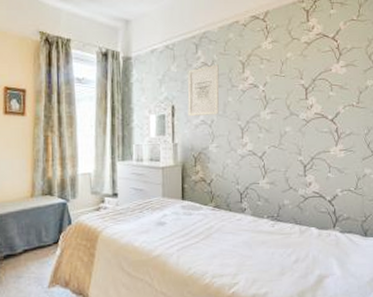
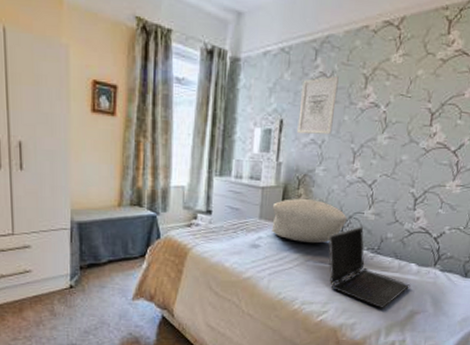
pillow: none [173,174,244,217] -> present [271,198,347,244]
laptop computer: none [229,195,314,275] -> present [328,226,411,308]

